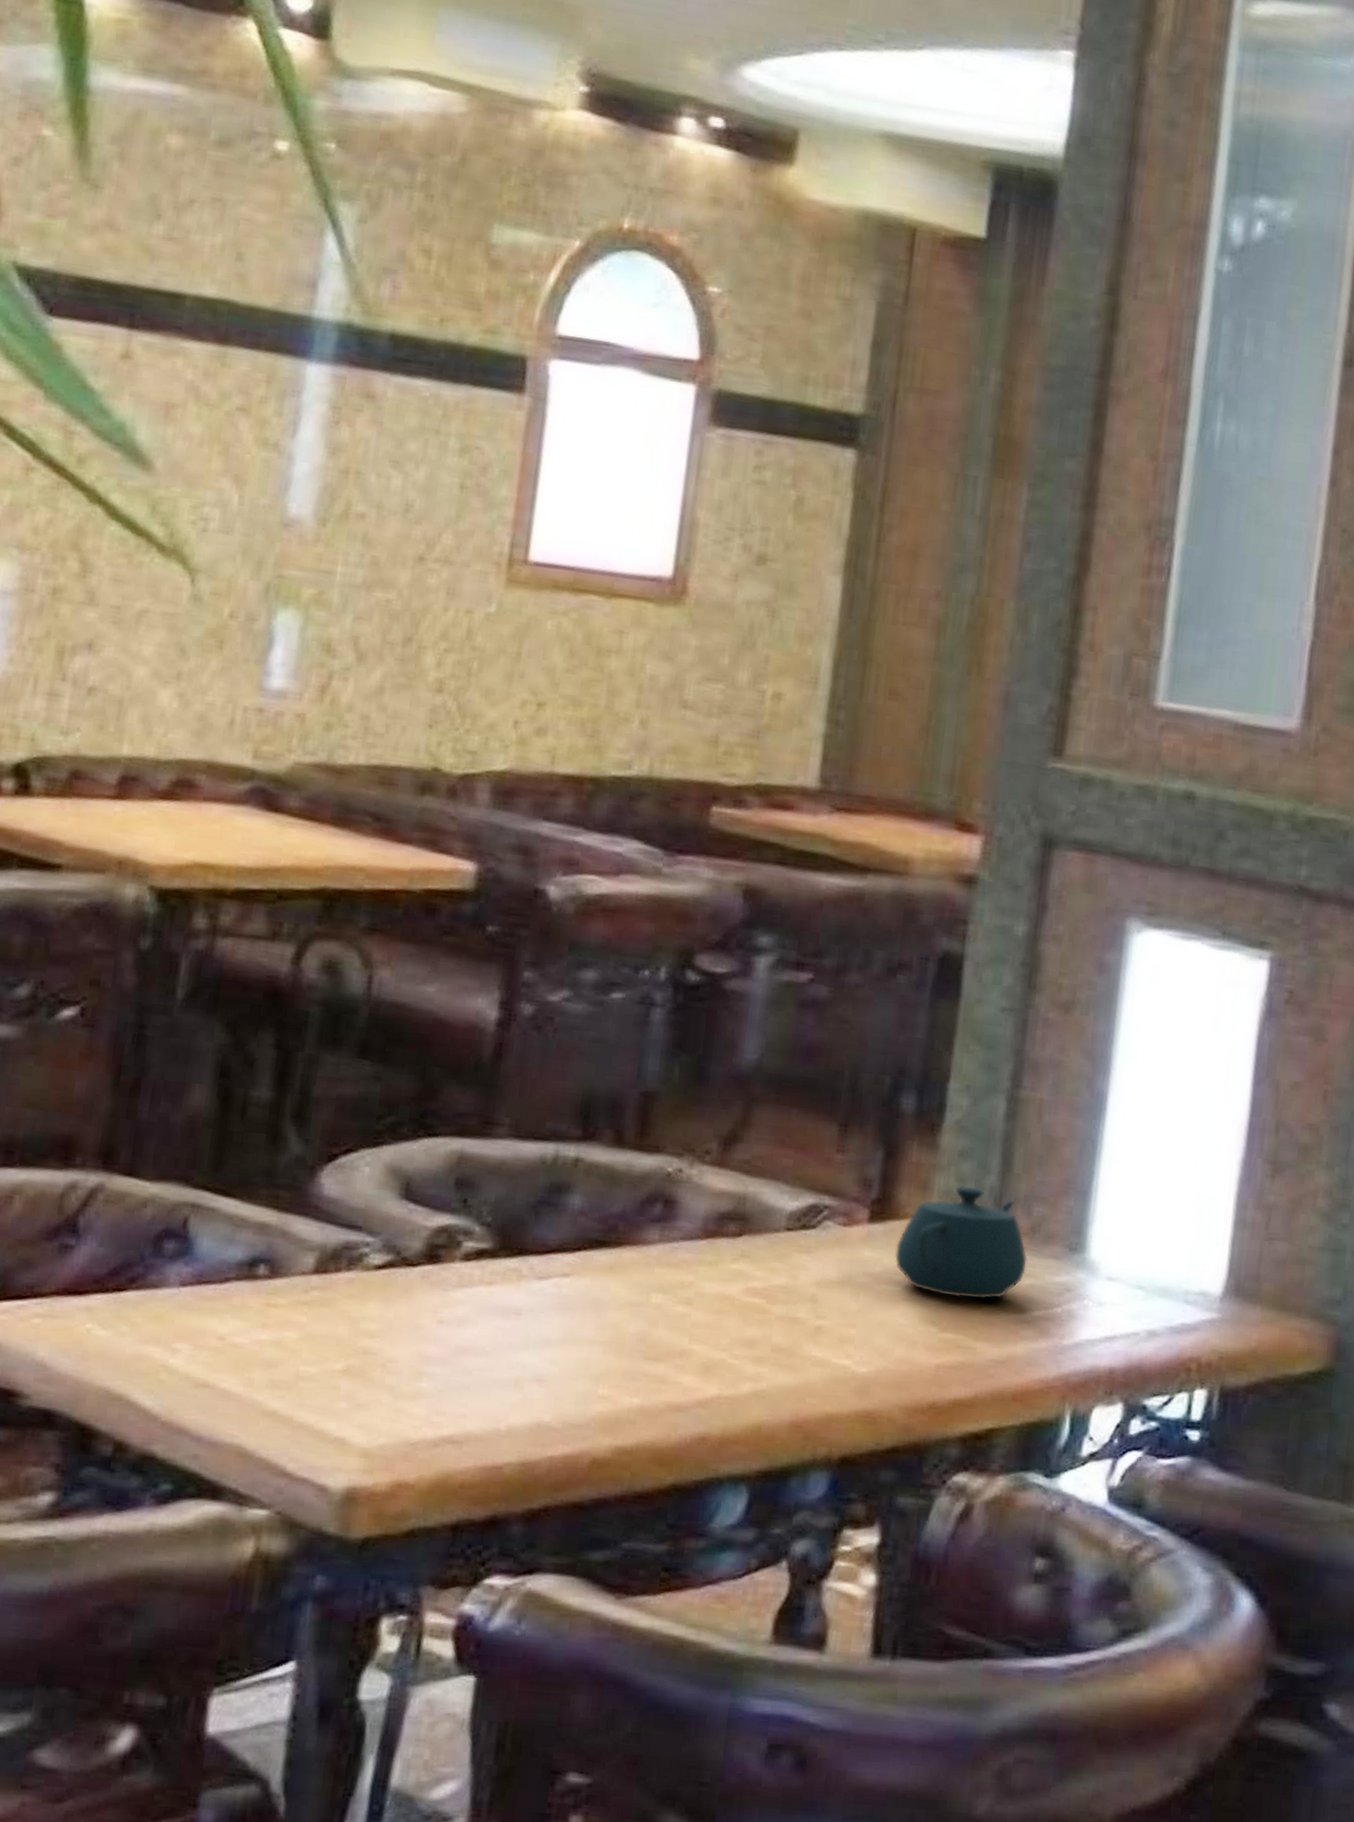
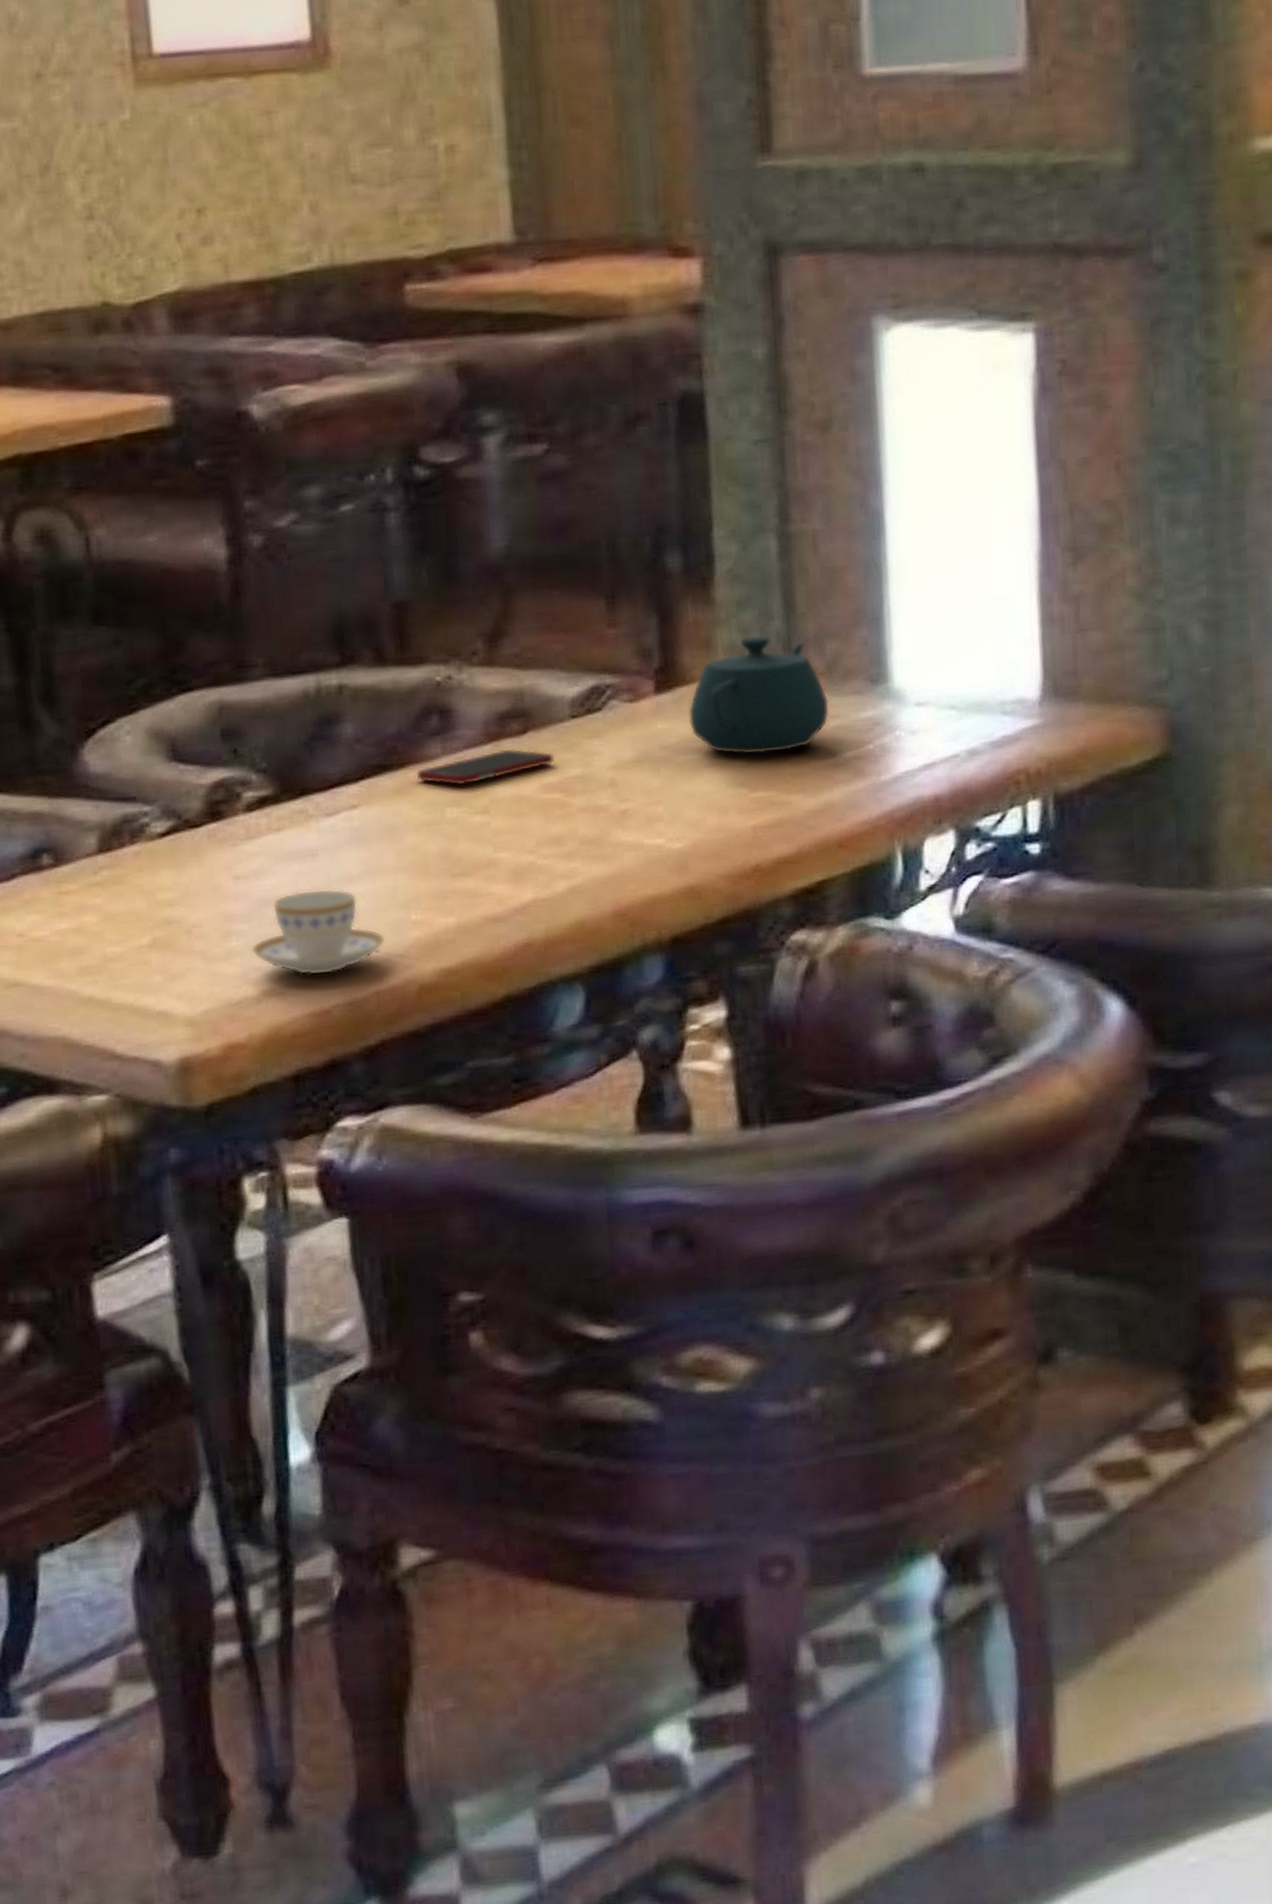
teacup: none [439,1345,570,1432] -> present [251,888,386,976]
cell phone: none [631,1247,763,1275] -> present [417,748,554,786]

